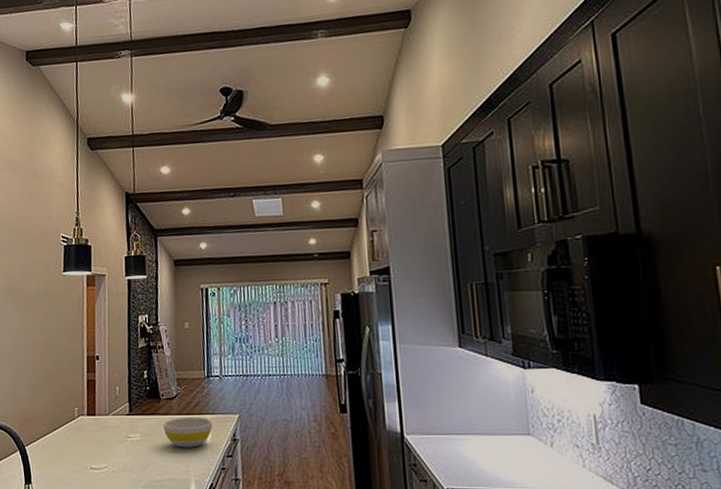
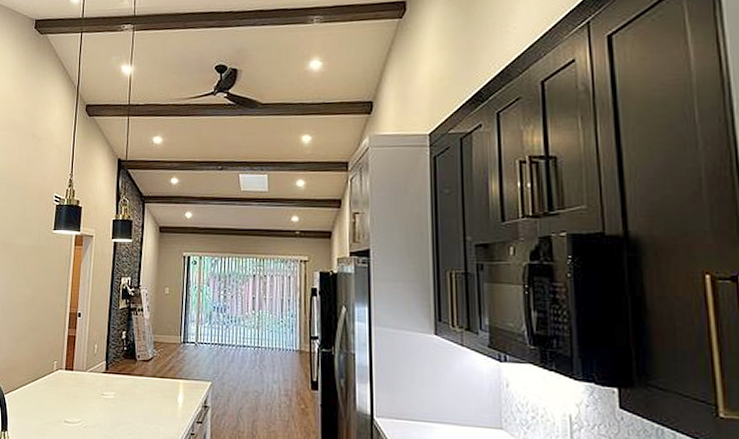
bowl: present [163,416,213,448] -> none [138,379,185,411]

